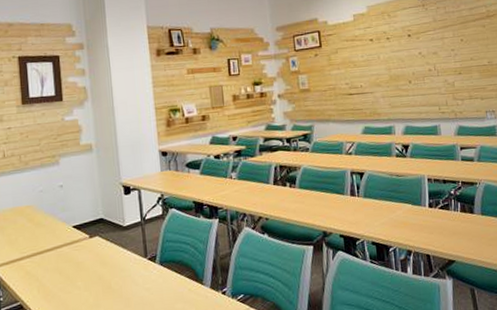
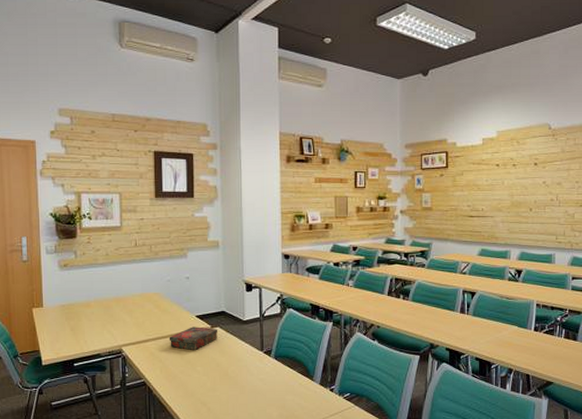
book: none [45,237,97,264] -> present [169,327,217,350]

